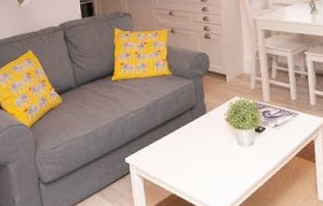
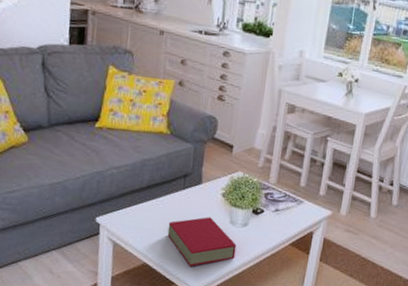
book: none [186,142,250,190] -> present [167,217,237,266]

